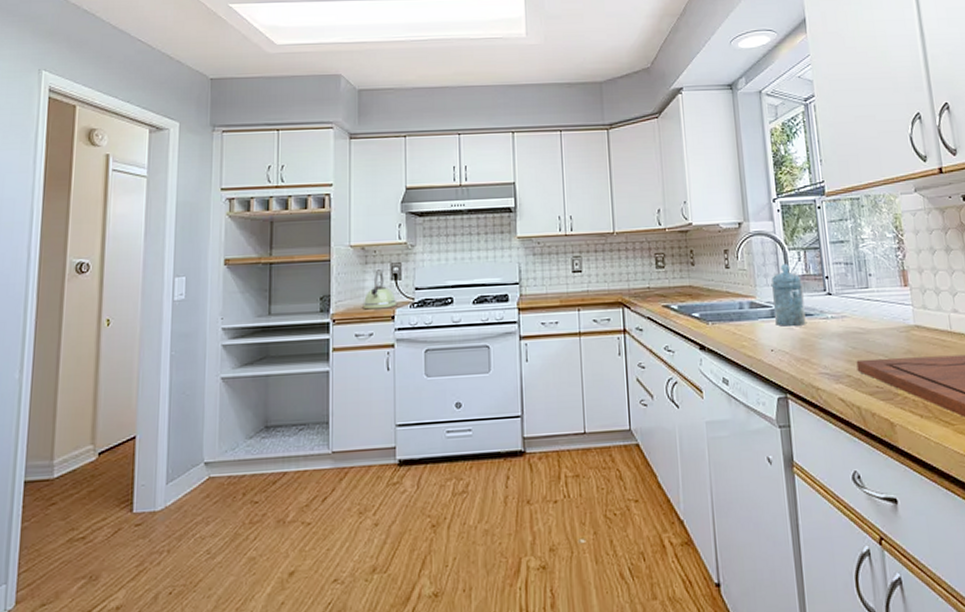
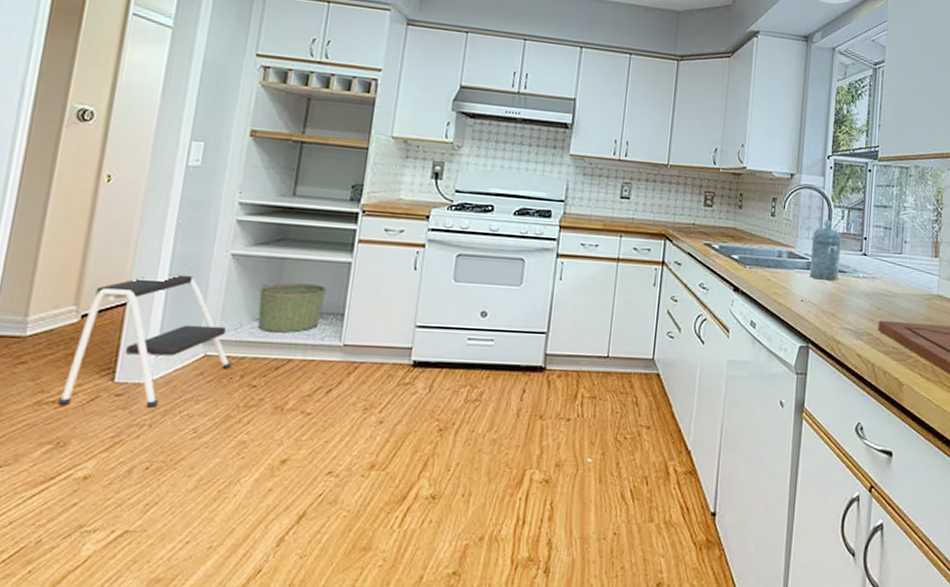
step stool: none [87,402,234,542] -> present [58,274,232,408]
basket: none [250,397,309,448] -> present [257,283,327,333]
kettle: present [363,269,398,310] -> none [396,166,435,207]

